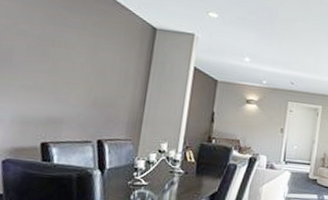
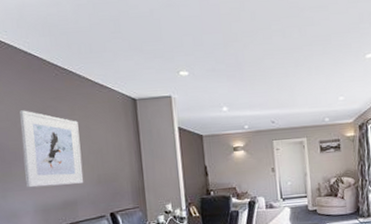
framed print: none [10,11,87,102] -> present [20,110,84,188]

